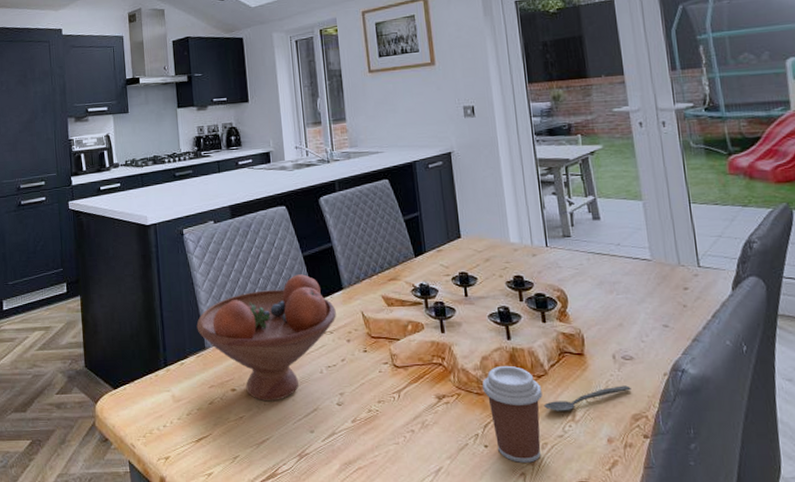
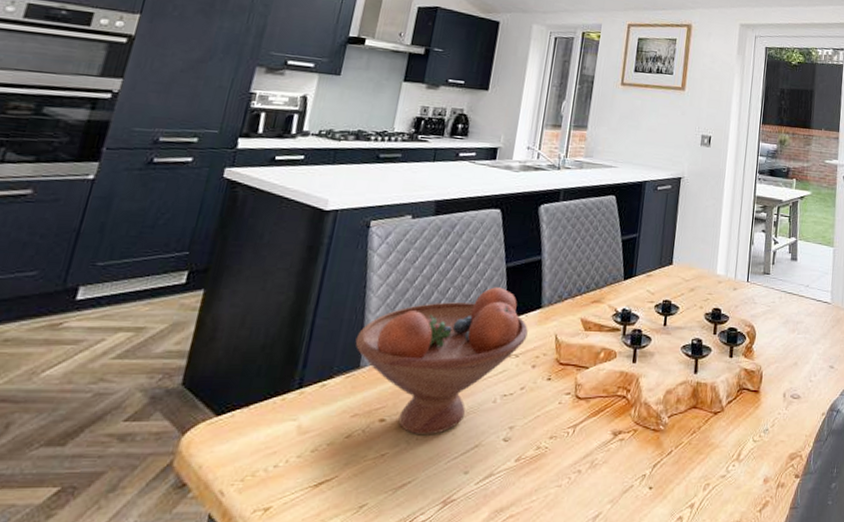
coffee cup: present [482,365,543,463] -> none [660,400,716,506]
spoon: present [543,385,631,411] -> none [713,424,793,450]

